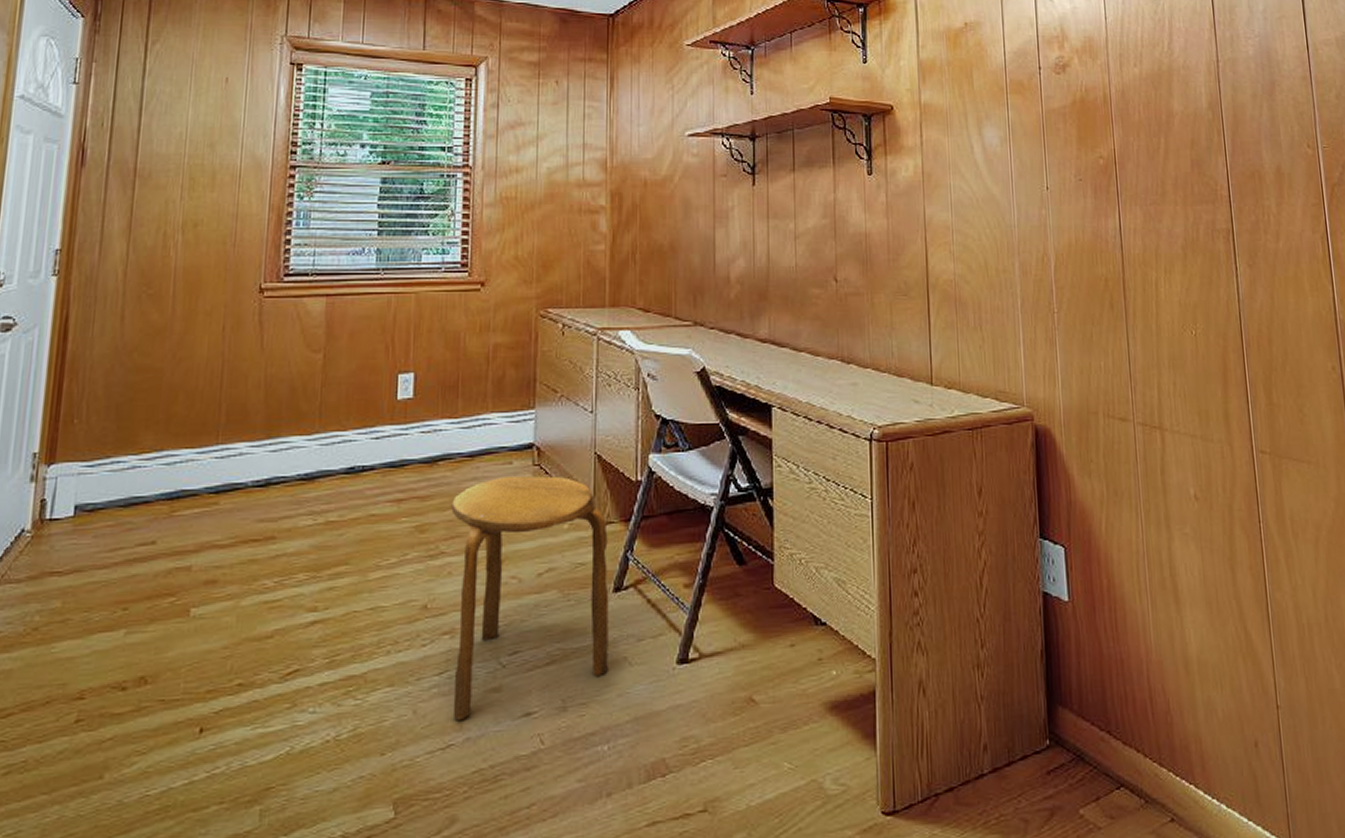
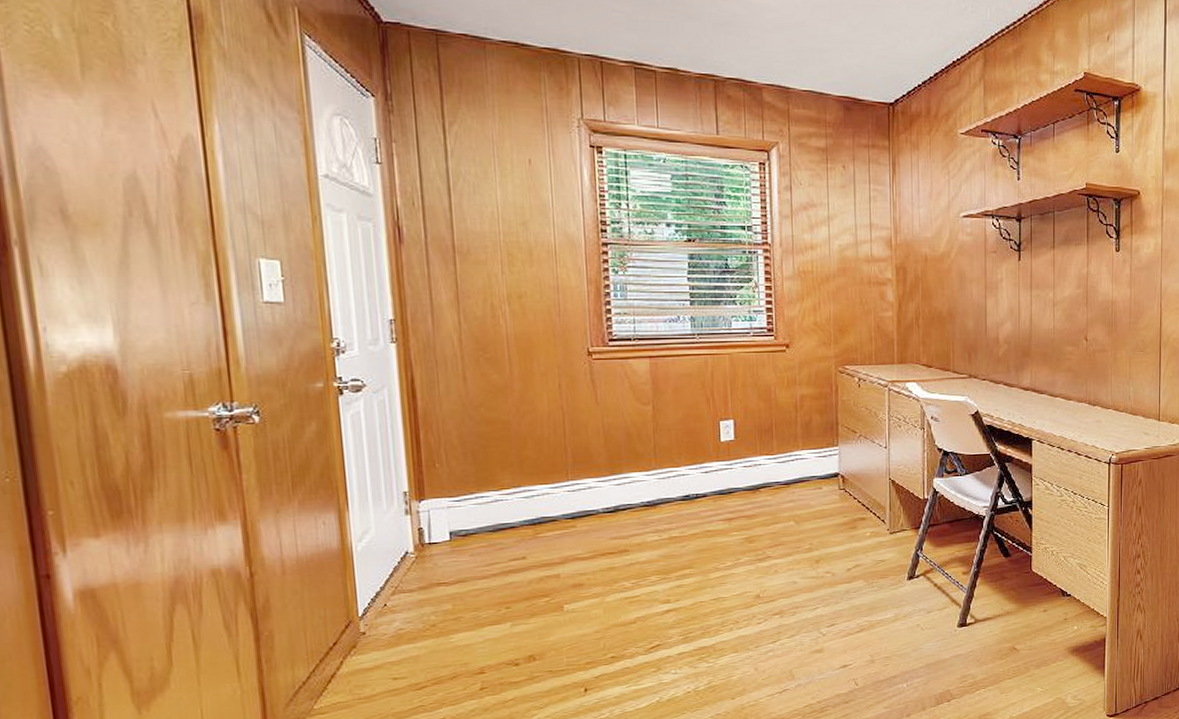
stool: present [451,475,609,721] -> none [773,497,905,674]

